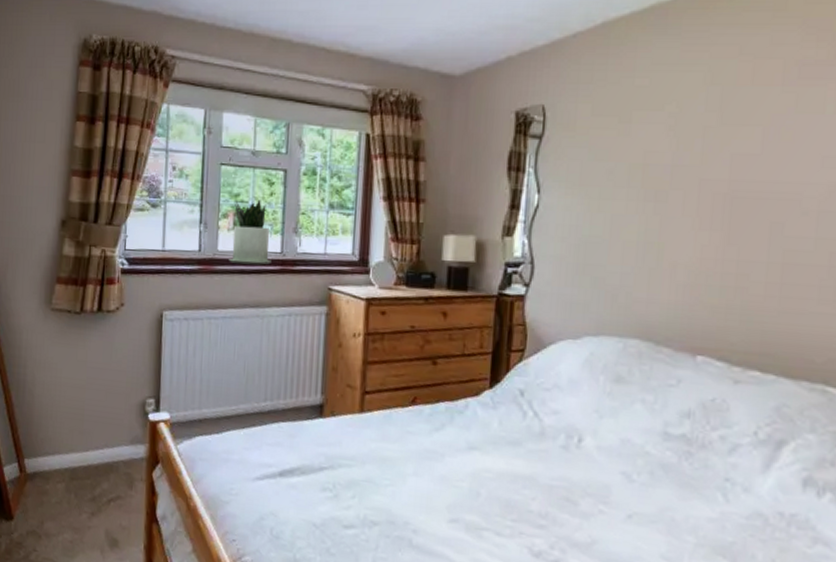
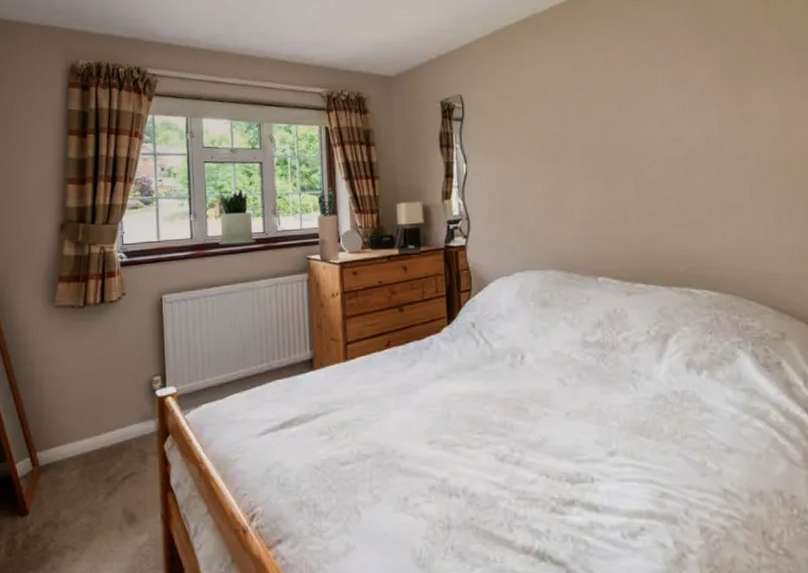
vase: none [342,205,369,296] -> present [317,185,339,262]
jewelry box: none [435,262,468,299] -> present [394,225,421,255]

